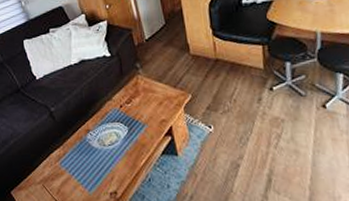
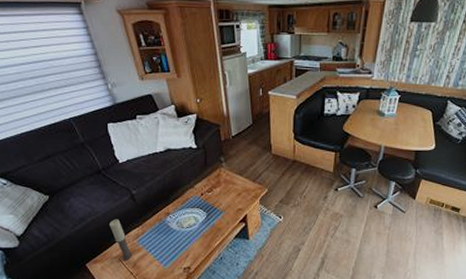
candle: none [31,140,55,186] -> present [110,219,132,260]

